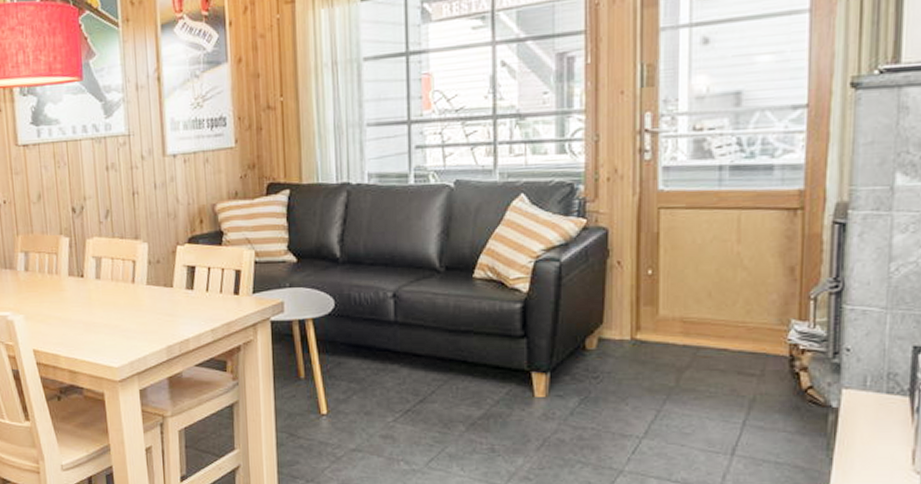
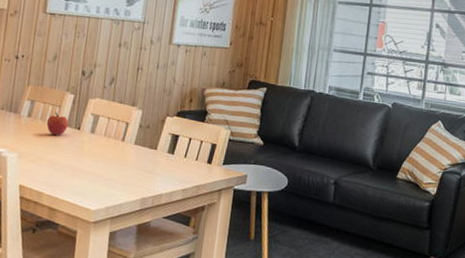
apple: none [46,261,70,289] -> present [46,112,69,136]

